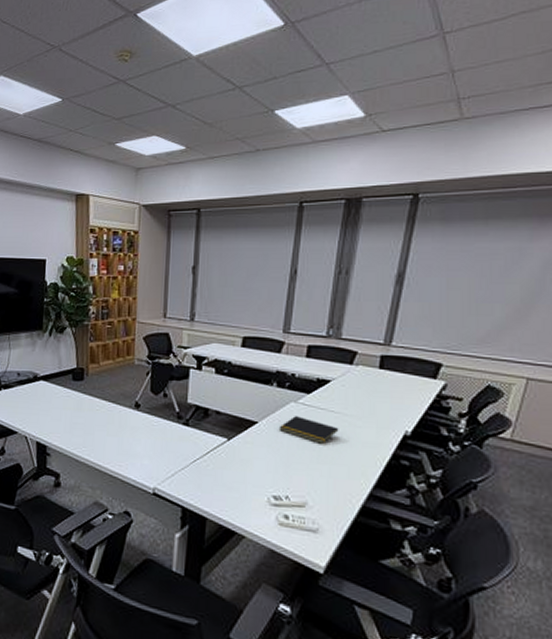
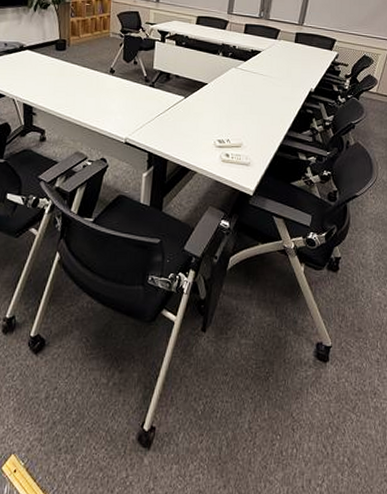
notepad: present [279,416,339,444] -> none [223,79,266,99]

